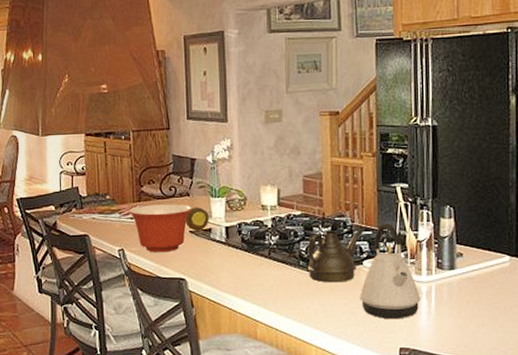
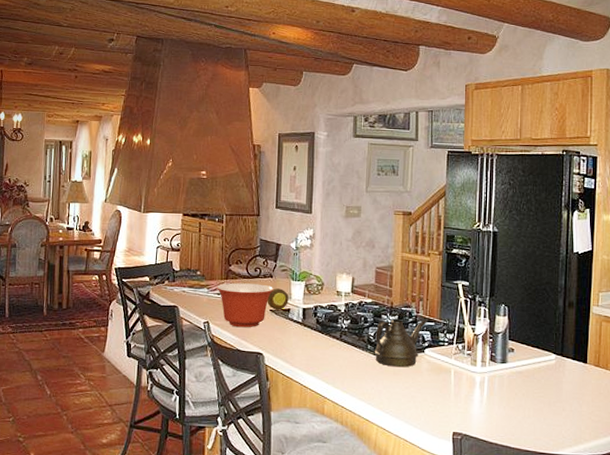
kettle: present [360,223,421,320] -> none [420,316,475,406]

